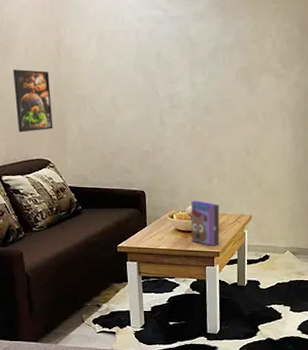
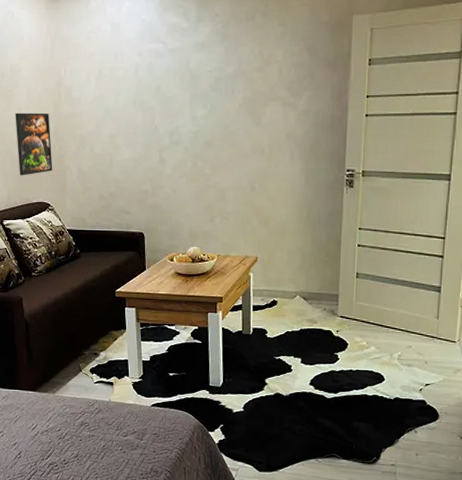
cereal box: present [191,200,220,246] -> none [191,241,223,291]

